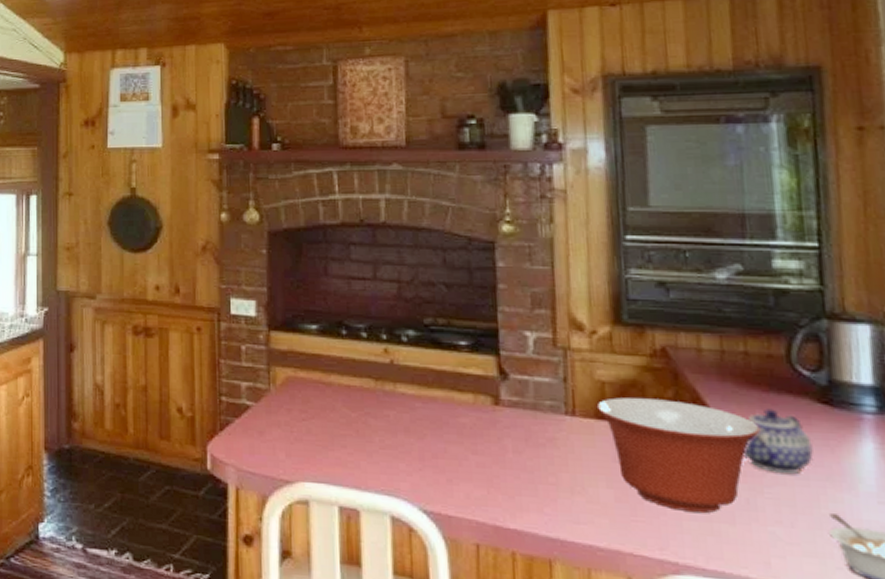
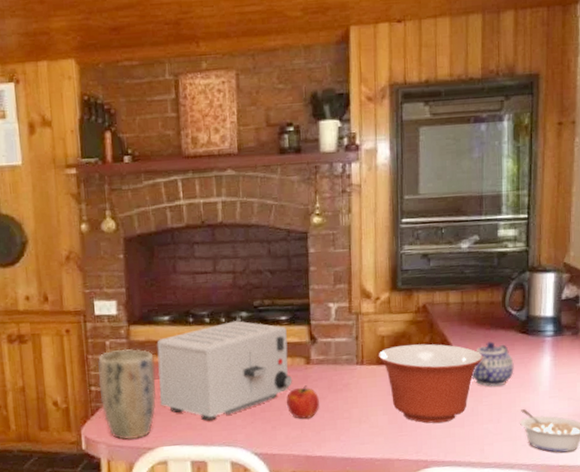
plant pot: none [230,356,298,468] -> present [98,348,156,440]
toaster: none [301,339,475,459] -> present [156,321,292,421]
fruit: none [467,432,514,476] -> present [287,385,320,419]

